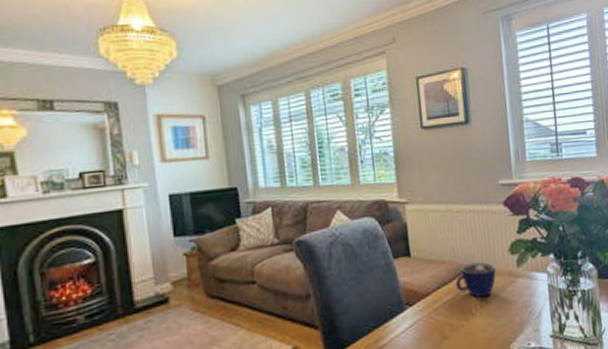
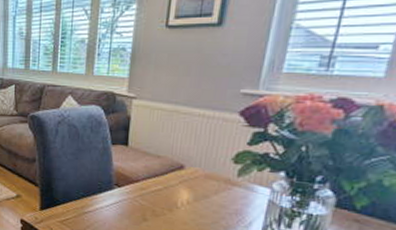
cup: present [455,261,496,298] -> none [166,162,213,196]

